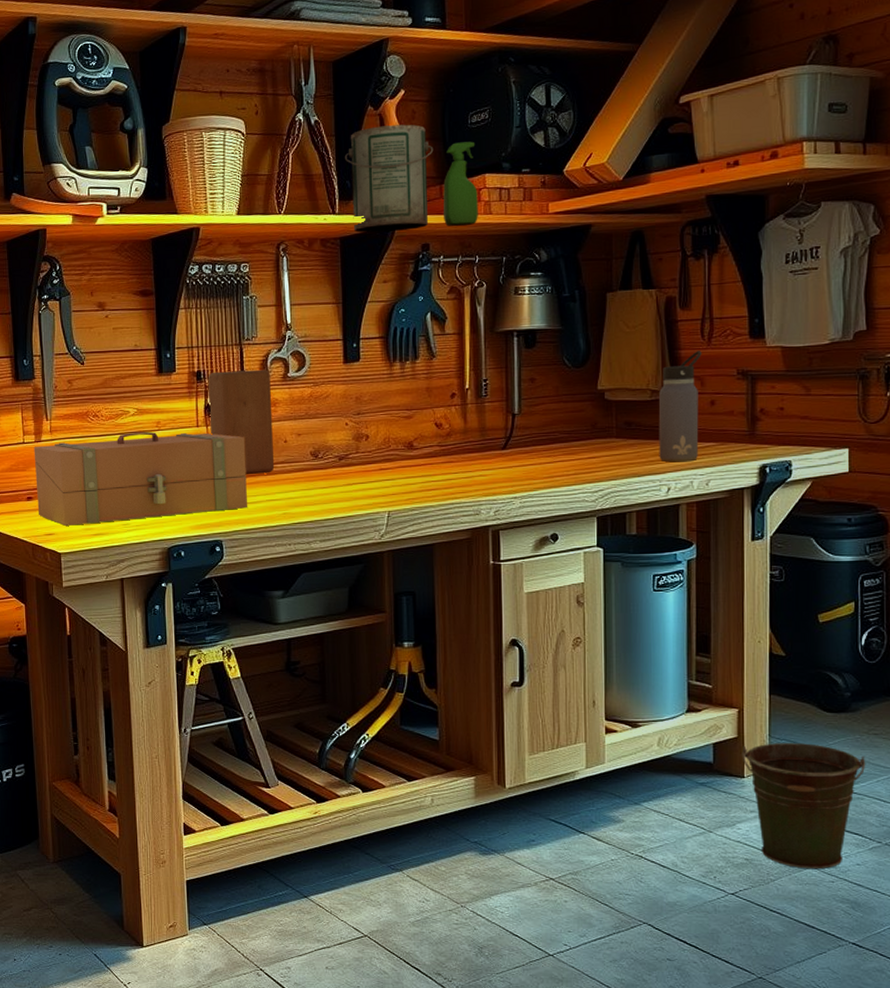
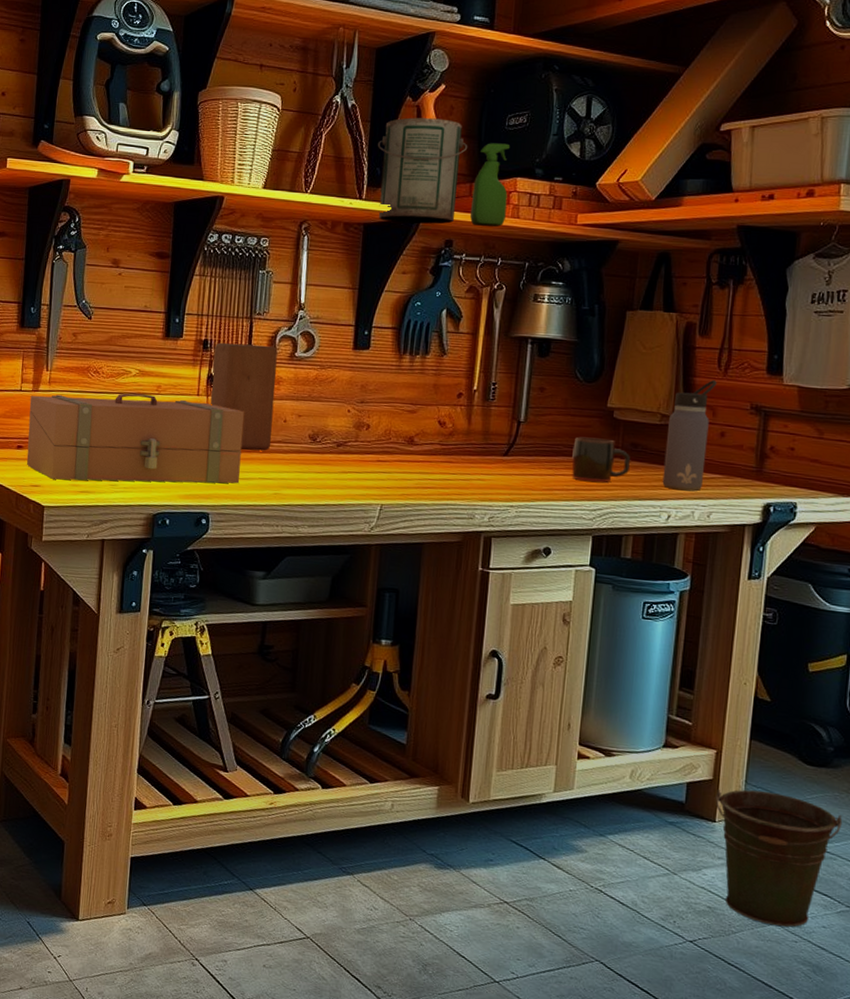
mug: none [569,421,627,464] -> present [571,437,631,483]

